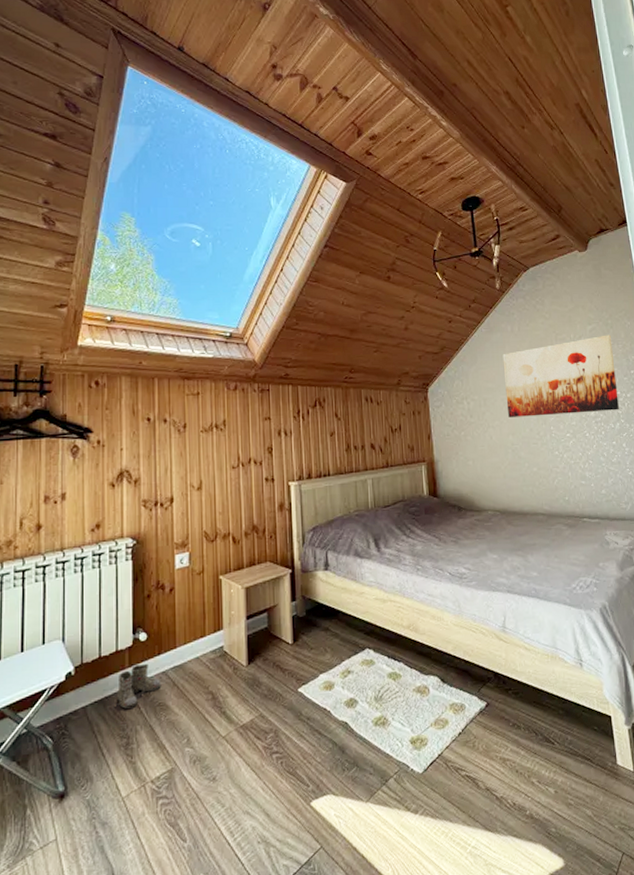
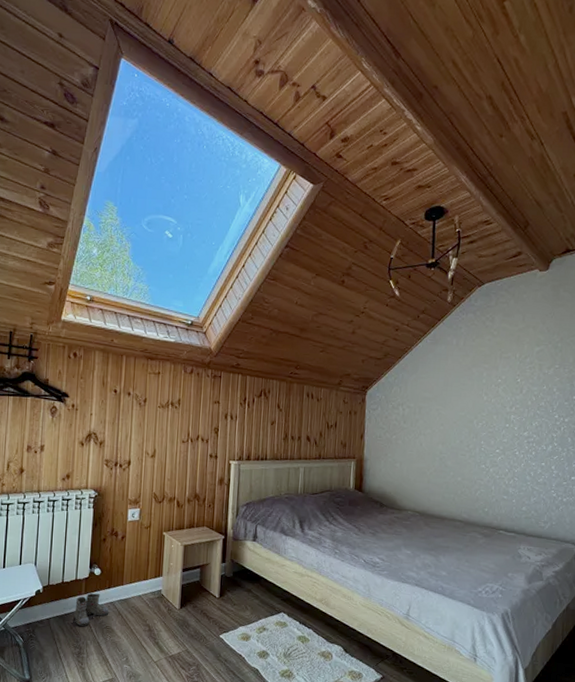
wall art: present [502,335,619,417] -> none [441,358,559,433]

